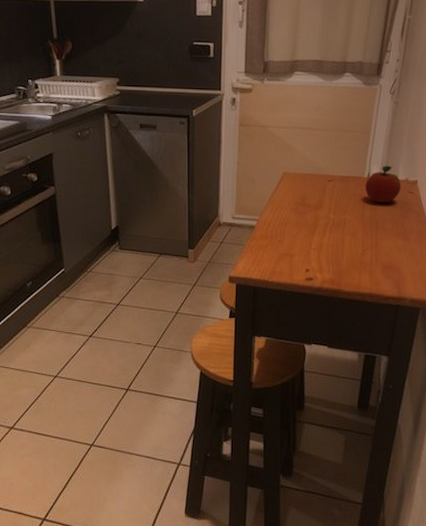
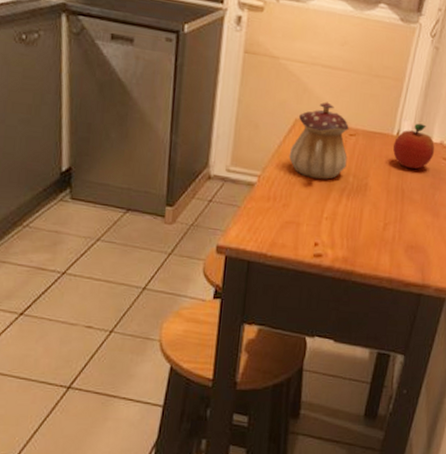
teapot: none [280,156,328,219] -> present [289,102,349,180]

